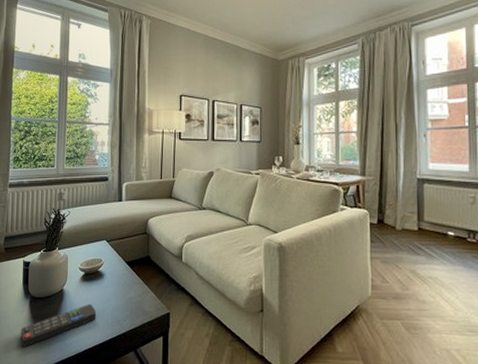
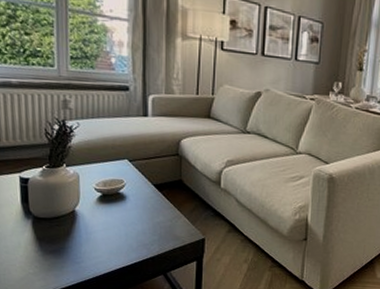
remote control: present [20,303,97,348] -> none [22,226,118,270]

